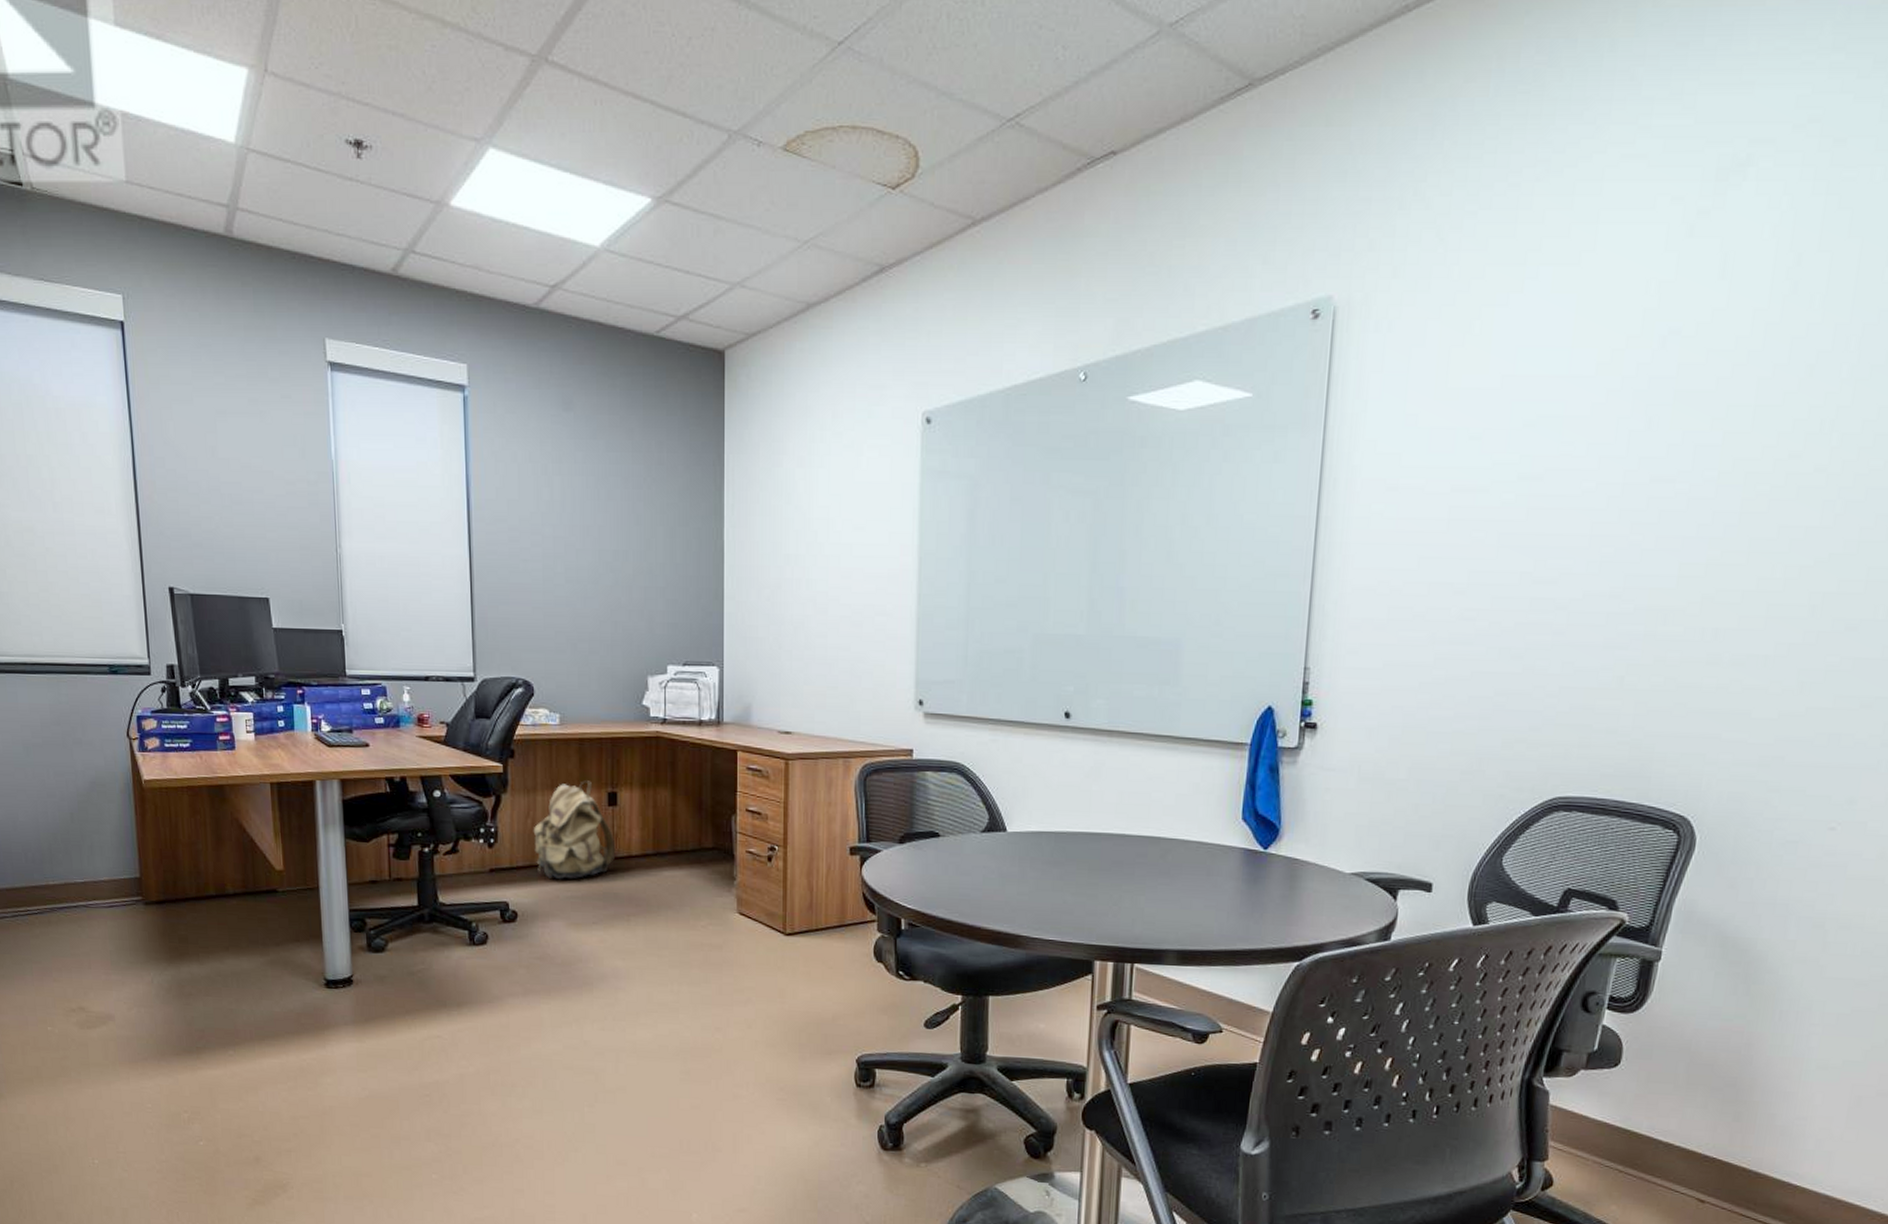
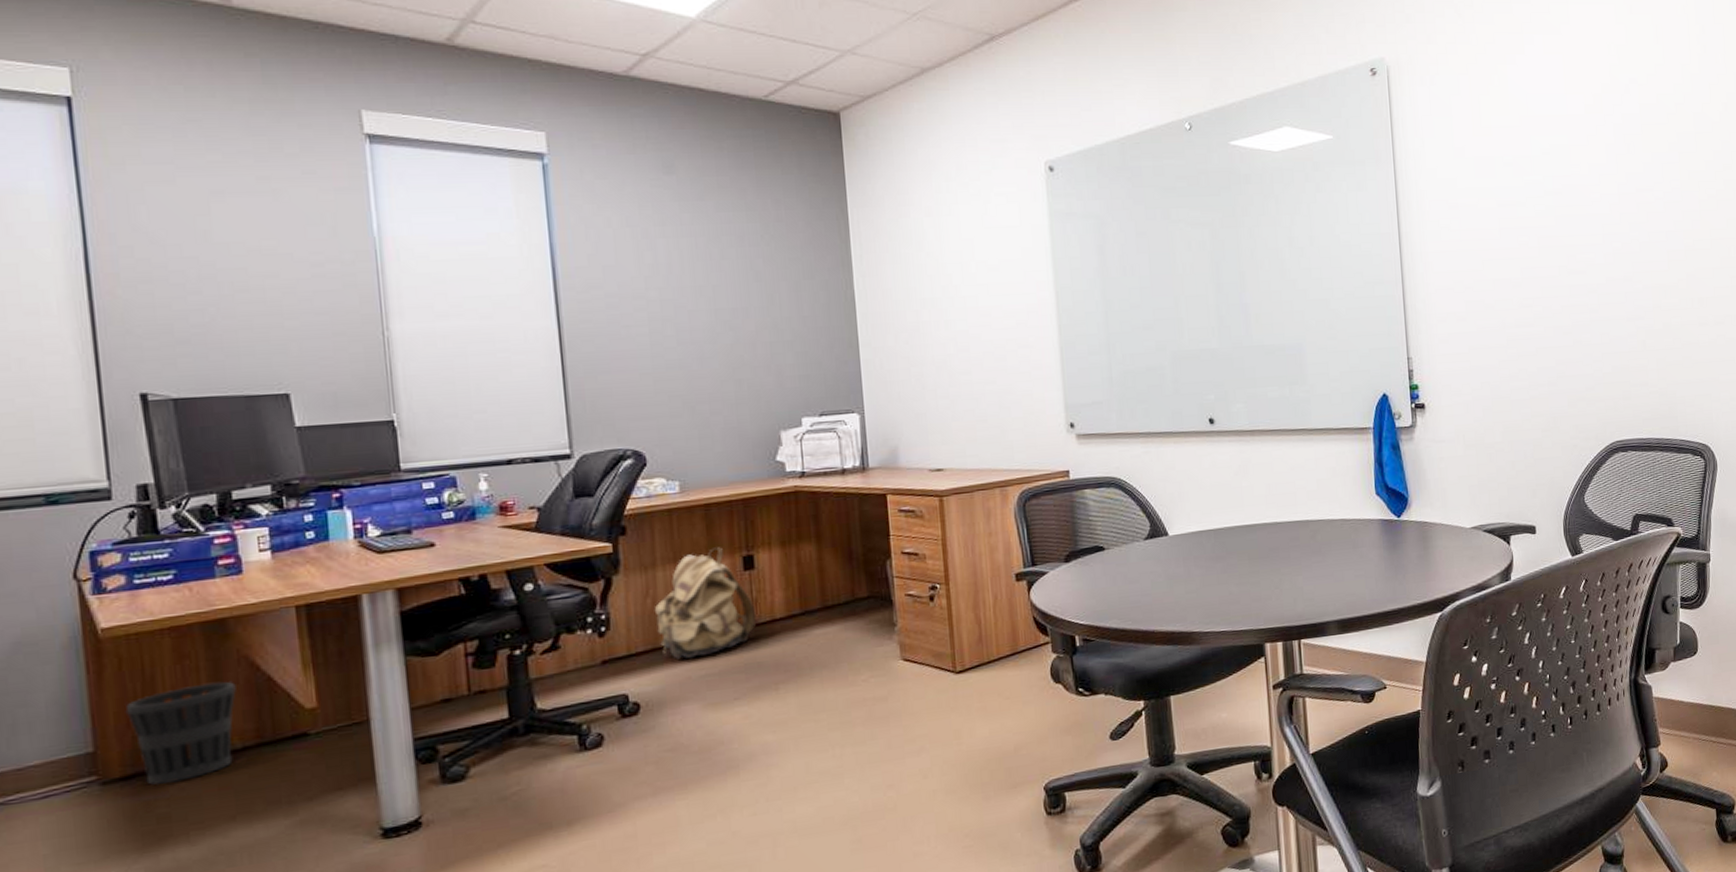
wastebasket: none [159,836,230,913] -> present [125,681,237,786]

